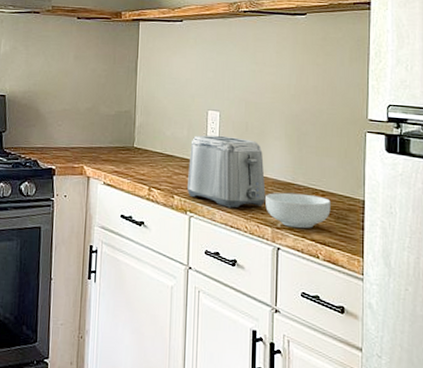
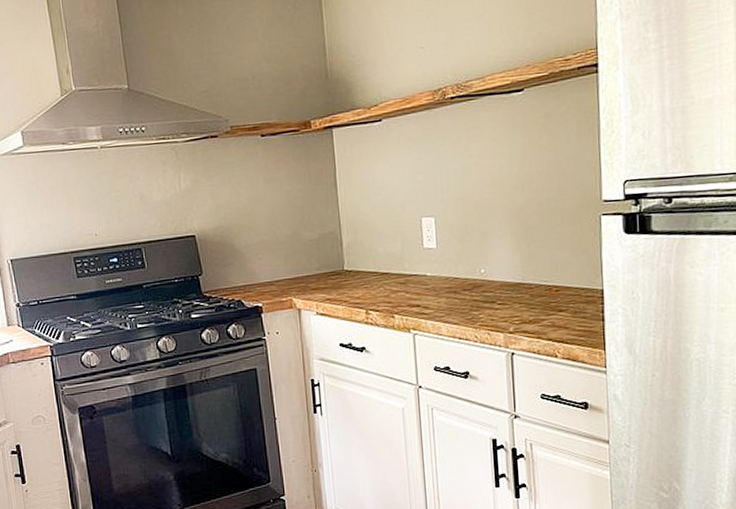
toaster: present [186,135,266,208] -> none [406,243,495,319]
cereal bowl: present [265,192,331,228] -> none [494,292,567,330]

